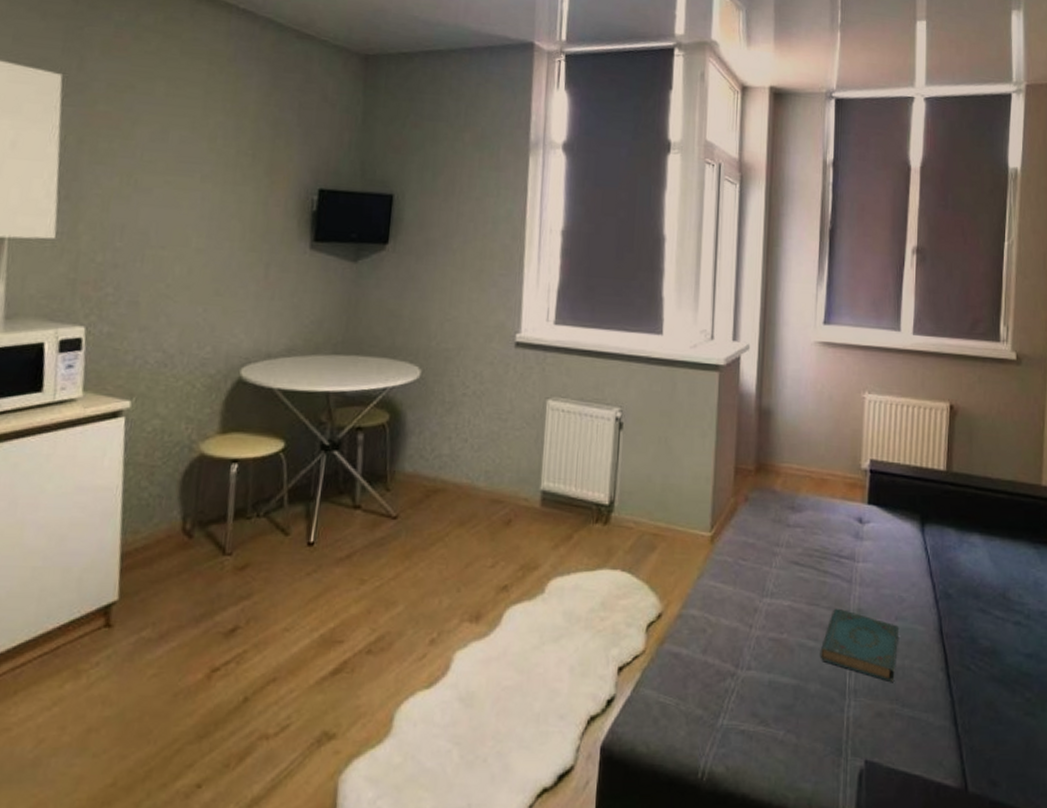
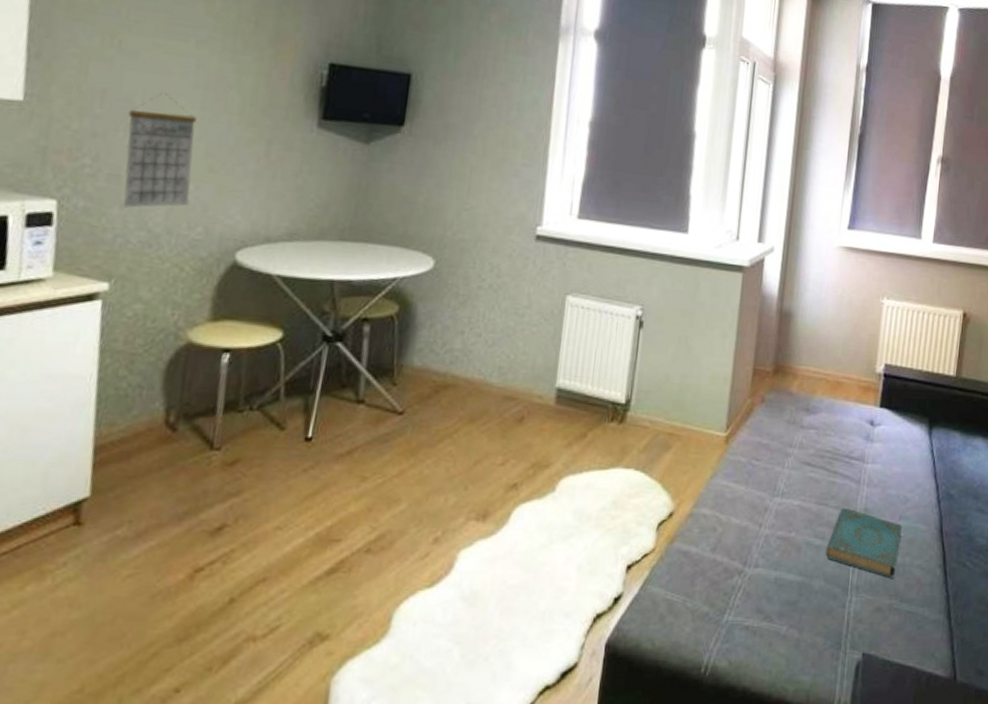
calendar: none [141,224,203,331] -> present [123,92,196,208]

